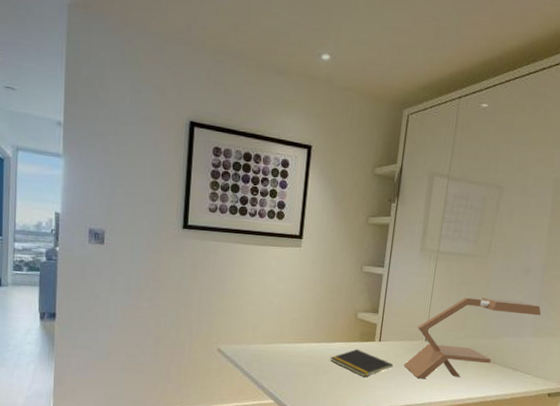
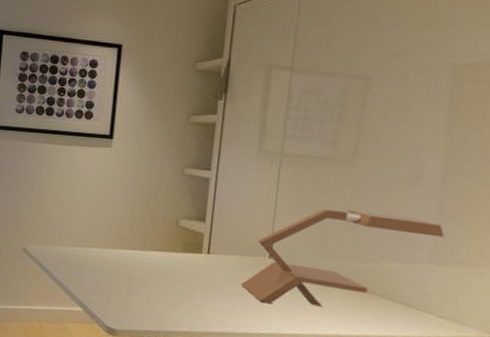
notepad: present [330,348,393,377] -> none [147,260,227,294]

